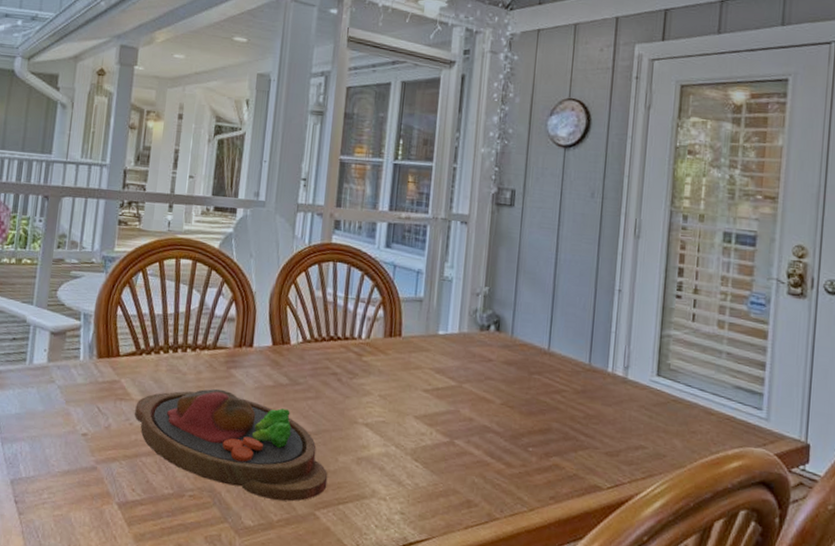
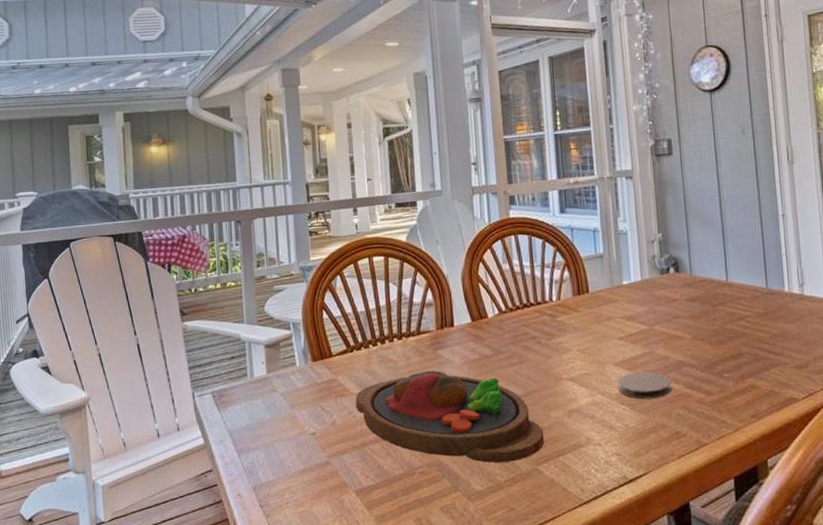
coaster: none [414,429,472,462] -> present [618,371,672,400]

